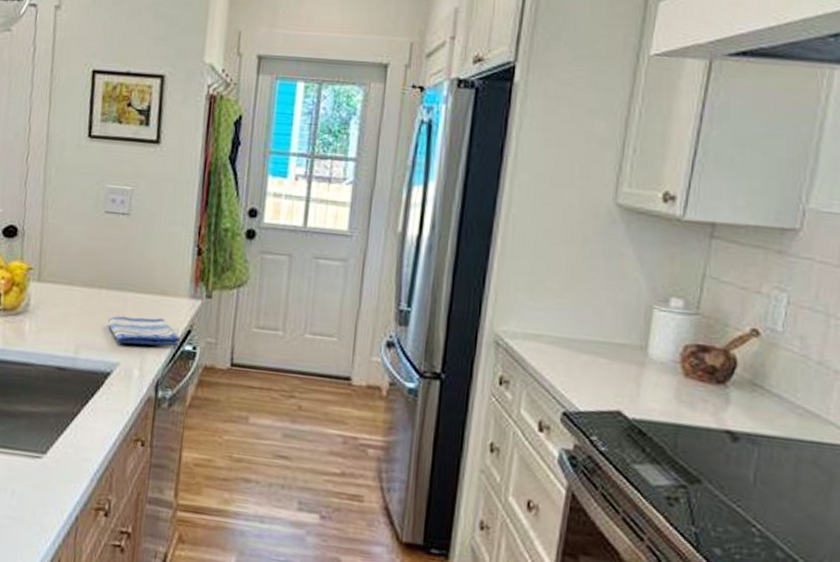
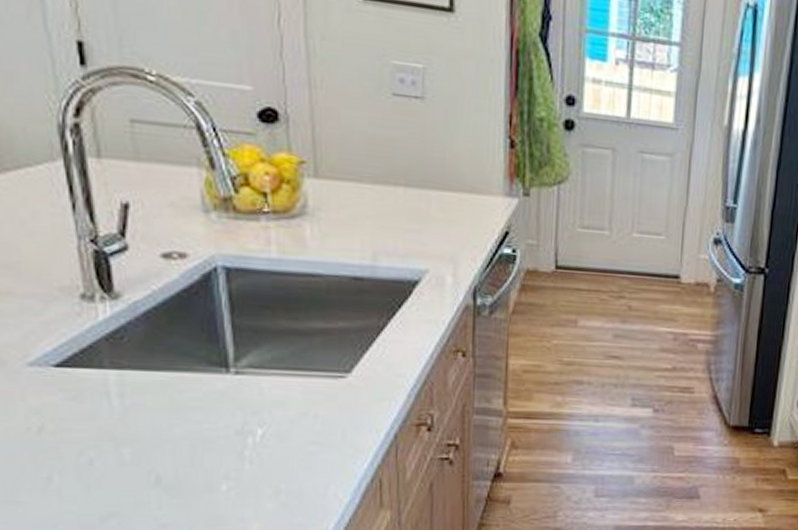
dish towel: present [108,315,180,347] -> none [410,217,497,250]

